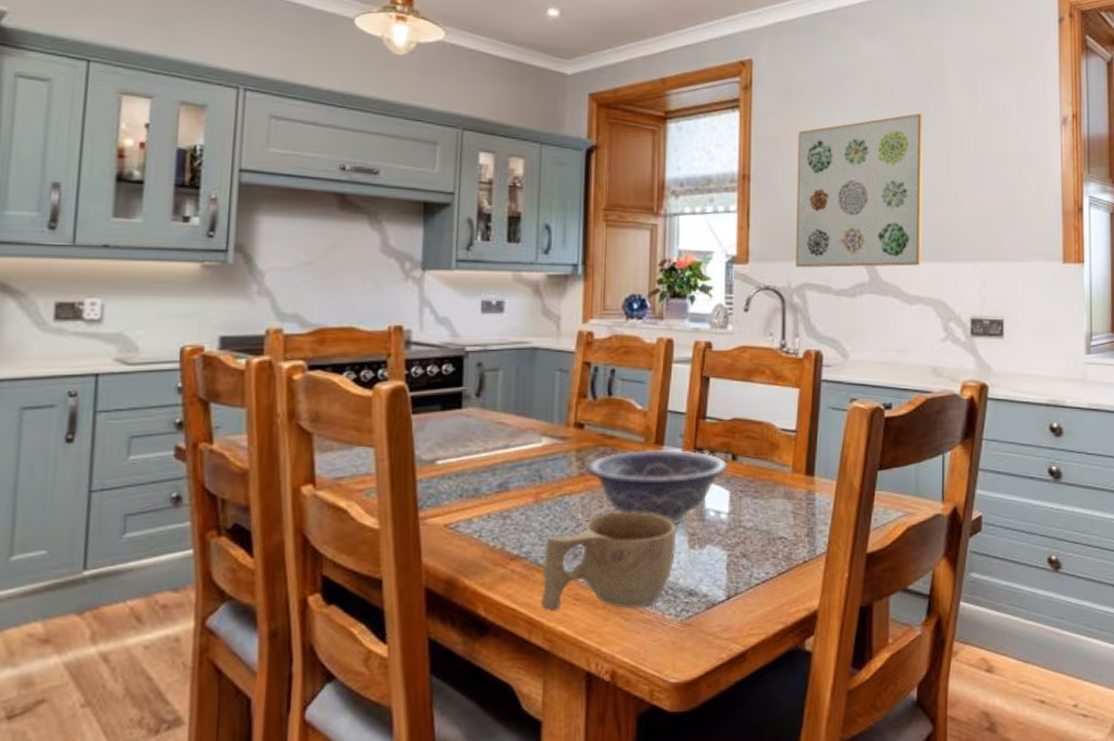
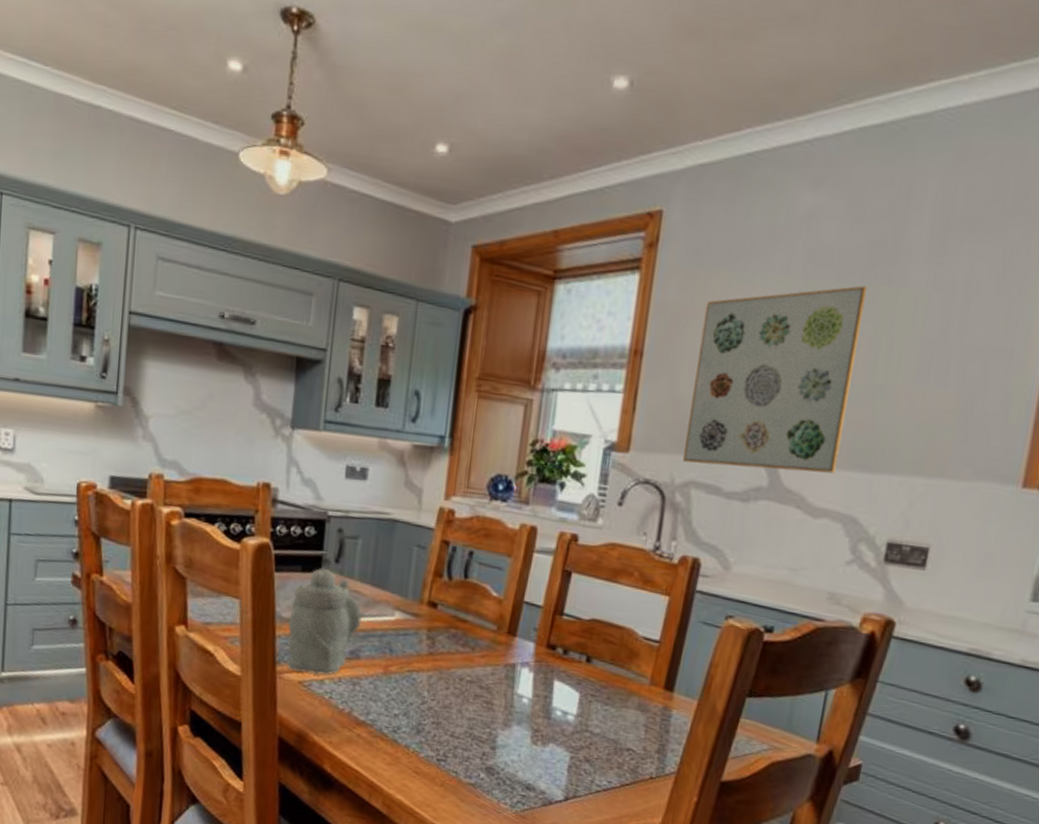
teapot: none [429,404,508,515] -> present [287,567,362,675]
cup: present [541,512,676,612] -> none [382,695,520,792]
decorative bowl: present [586,450,728,525] -> none [435,636,582,719]

